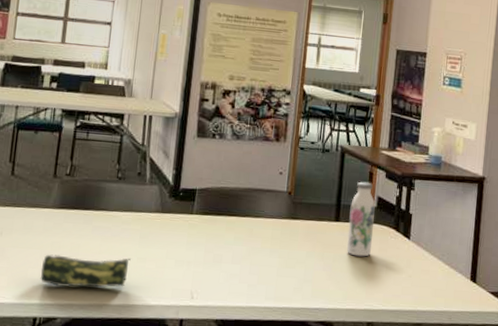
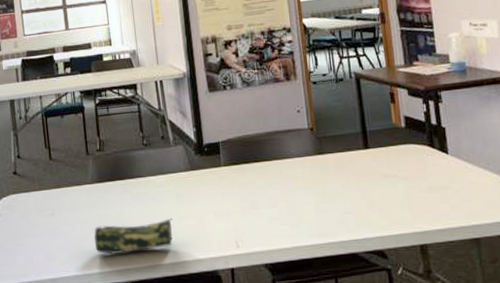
water bottle: present [346,181,375,257] -> none [377,103,409,181]

